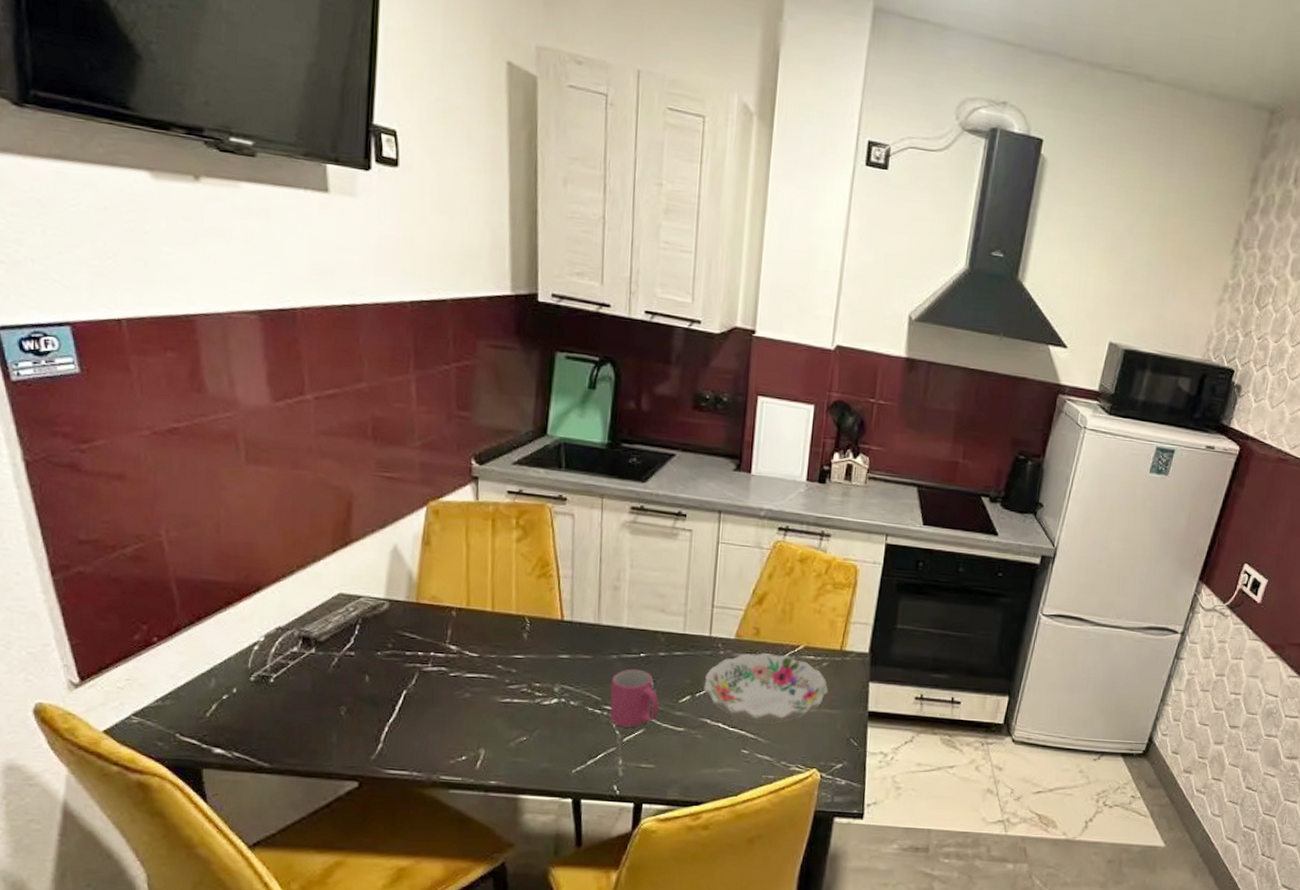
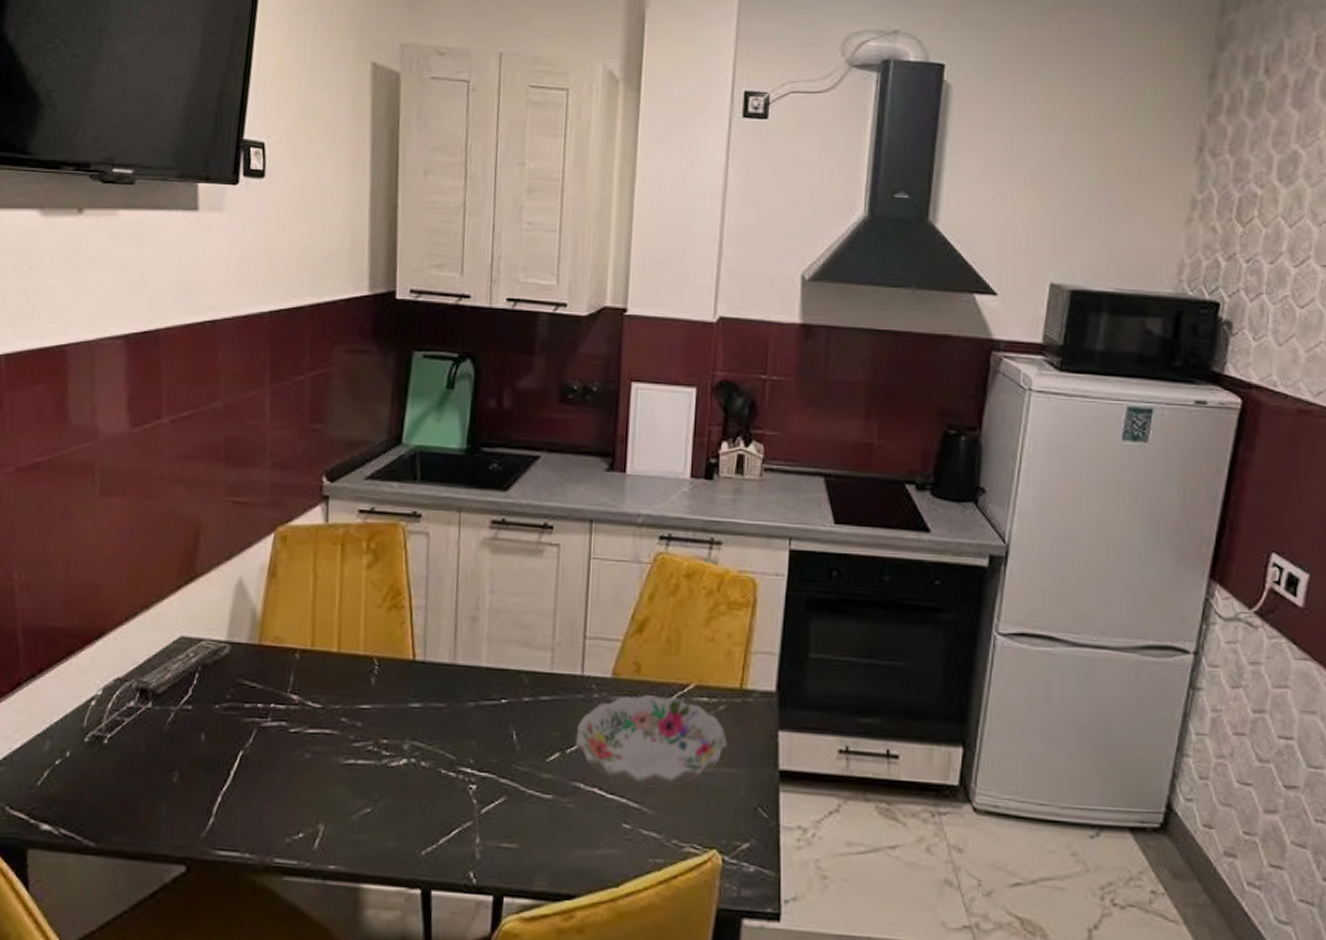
mug: present [610,669,660,728] -> none [466,719,524,795]

